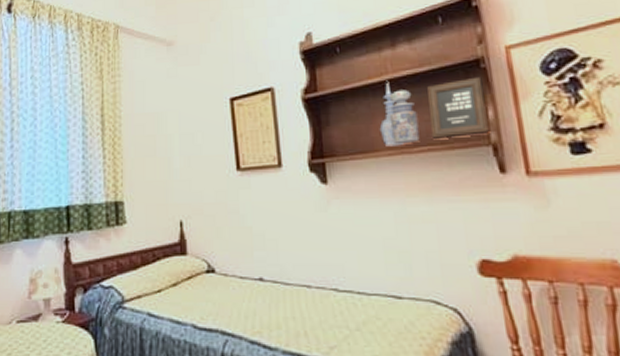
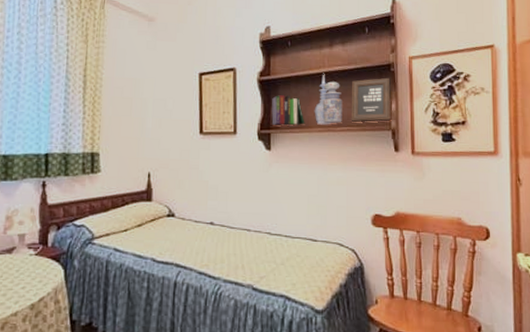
books: none [323,114,369,153] -> present [271,95,305,126]

